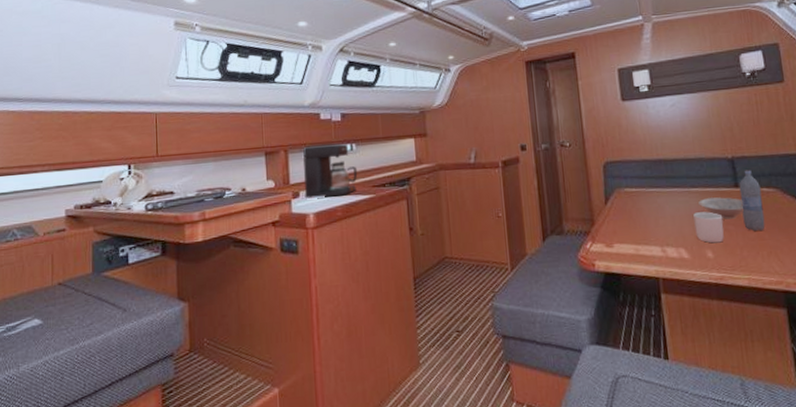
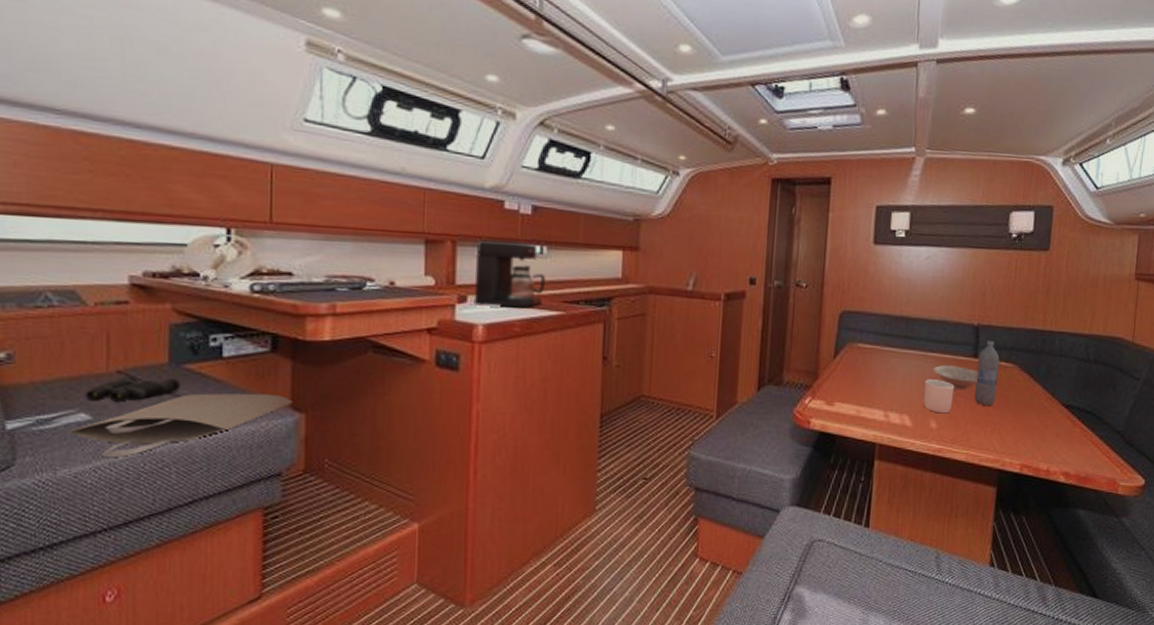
tote bag: none [26,289,179,353] -> present [66,393,293,458]
binoculars: none [38,284,101,309] -> present [85,375,181,402]

